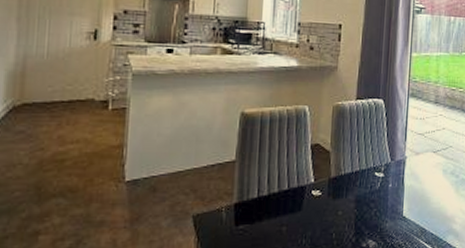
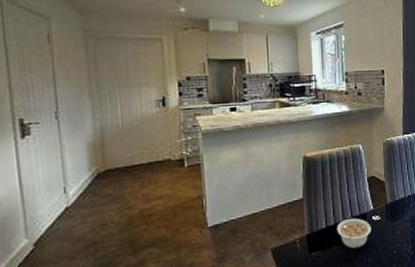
legume: none [269,189,310,226] -> present [336,218,371,249]

